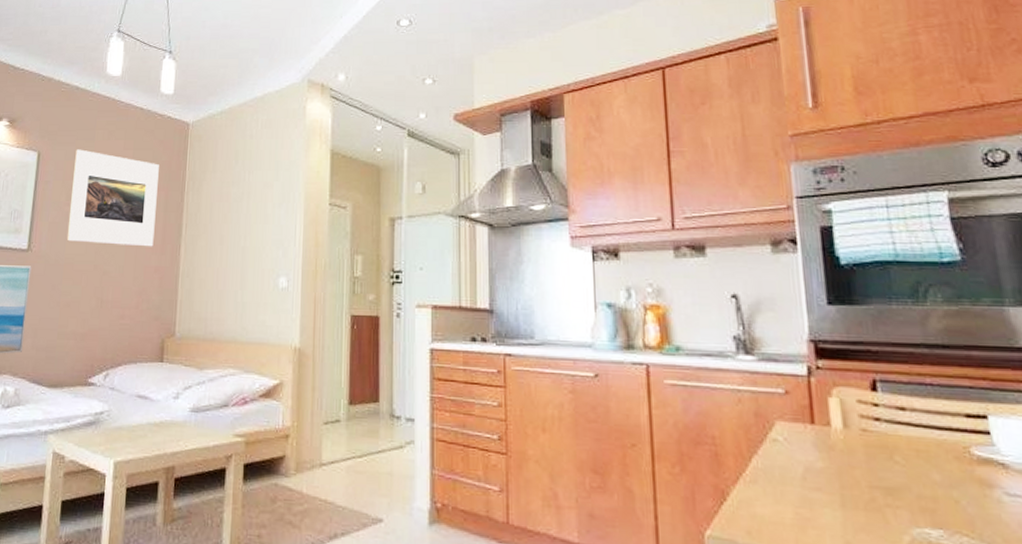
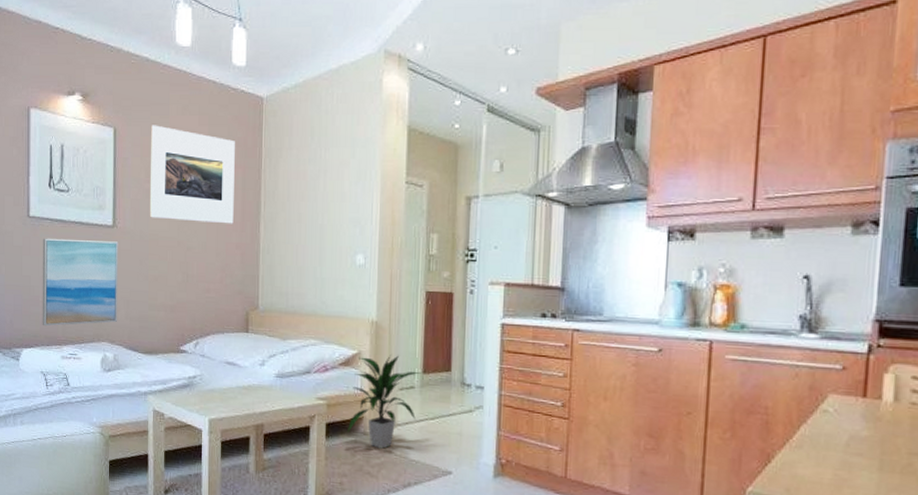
indoor plant: none [267,384,347,493] -> present [348,355,421,449]

